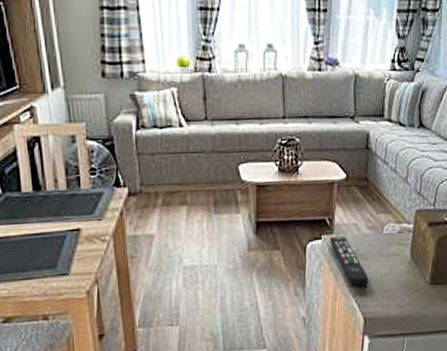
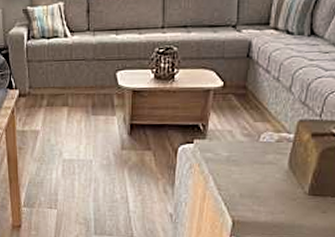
remote control: present [329,236,369,287] -> none [201,141,241,191]

